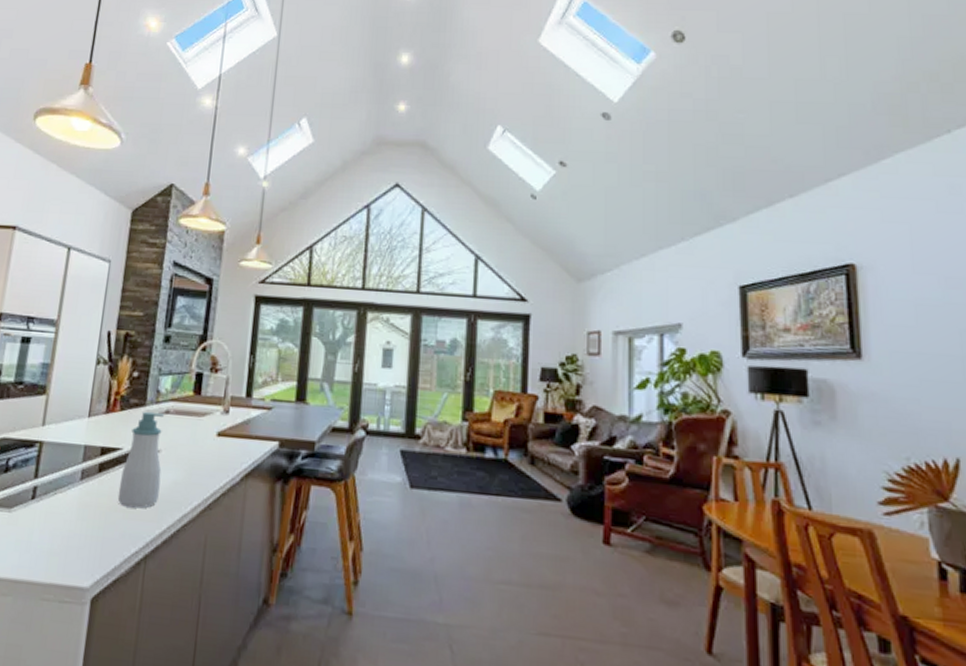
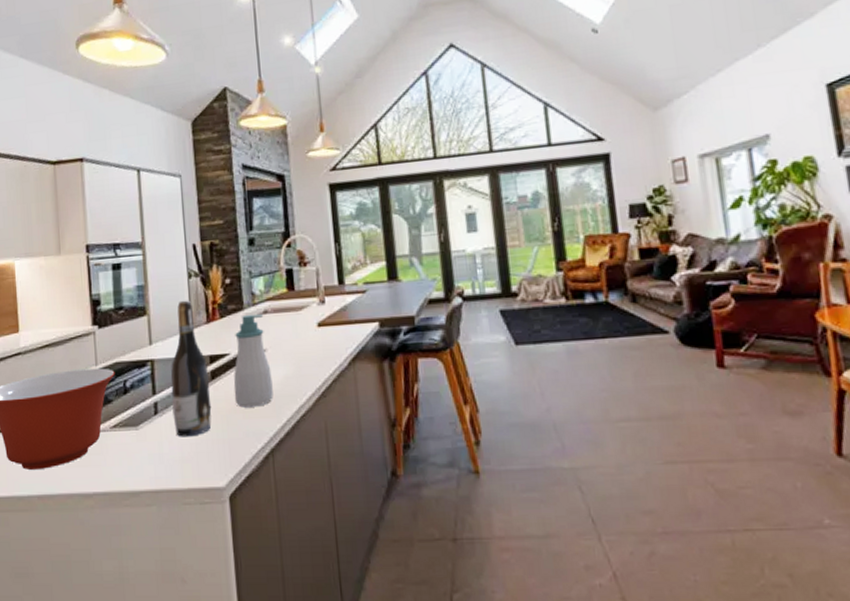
wine bottle: none [49,386,98,529] -> present [170,300,212,437]

